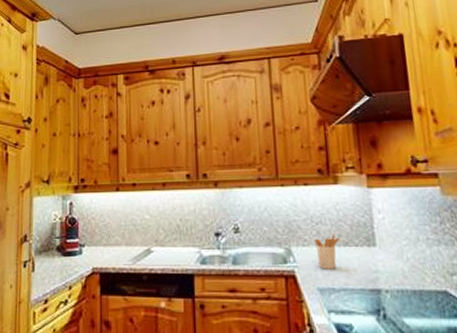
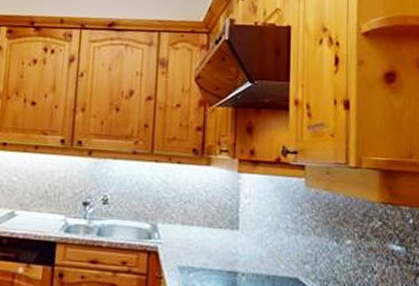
utensil holder: present [314,234,340,270] -> none [180,214,205,249]

